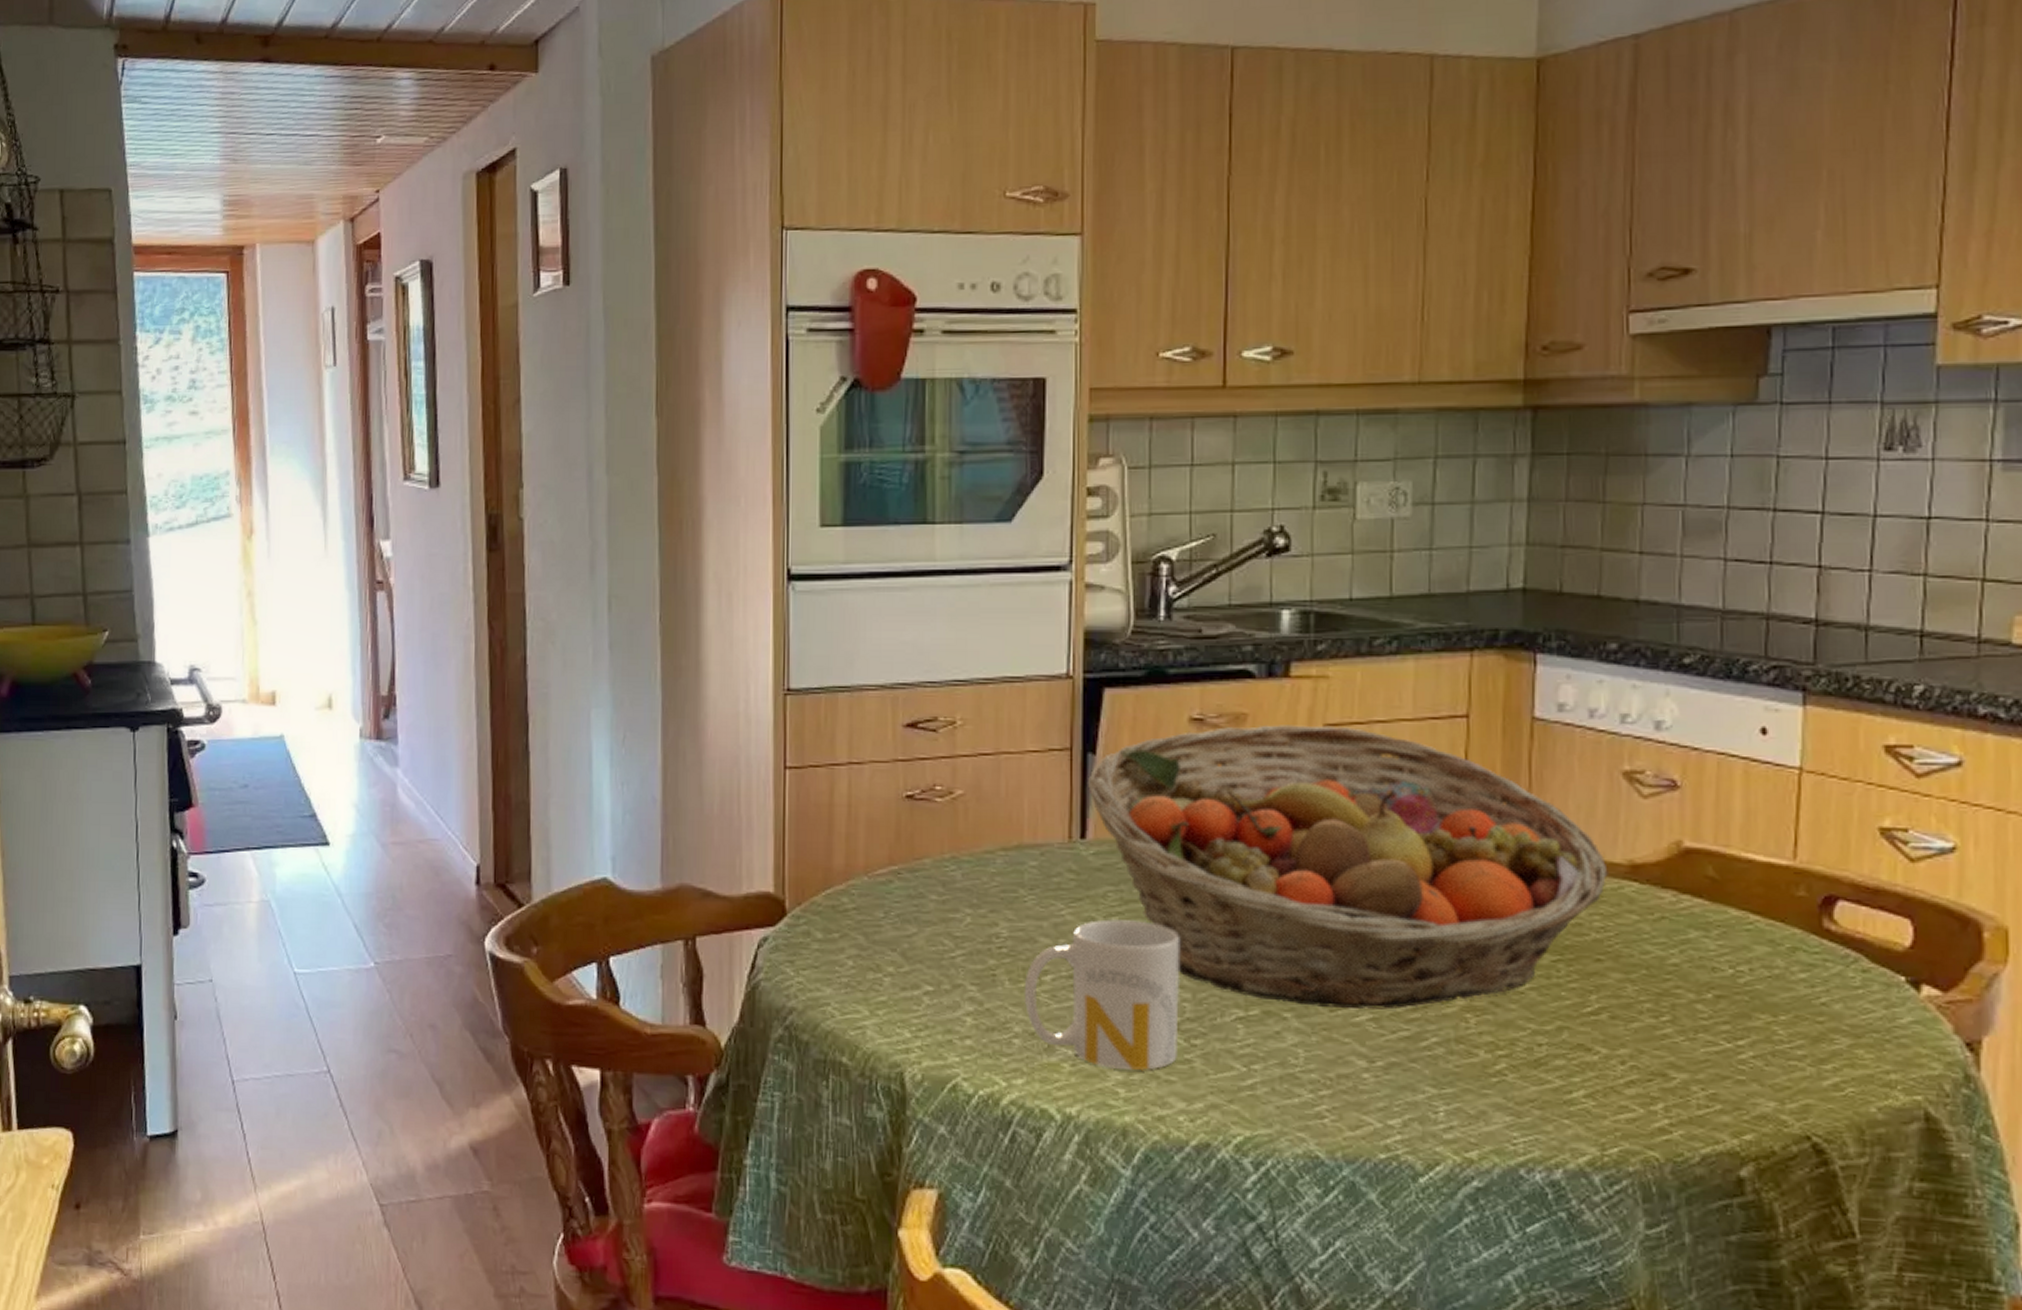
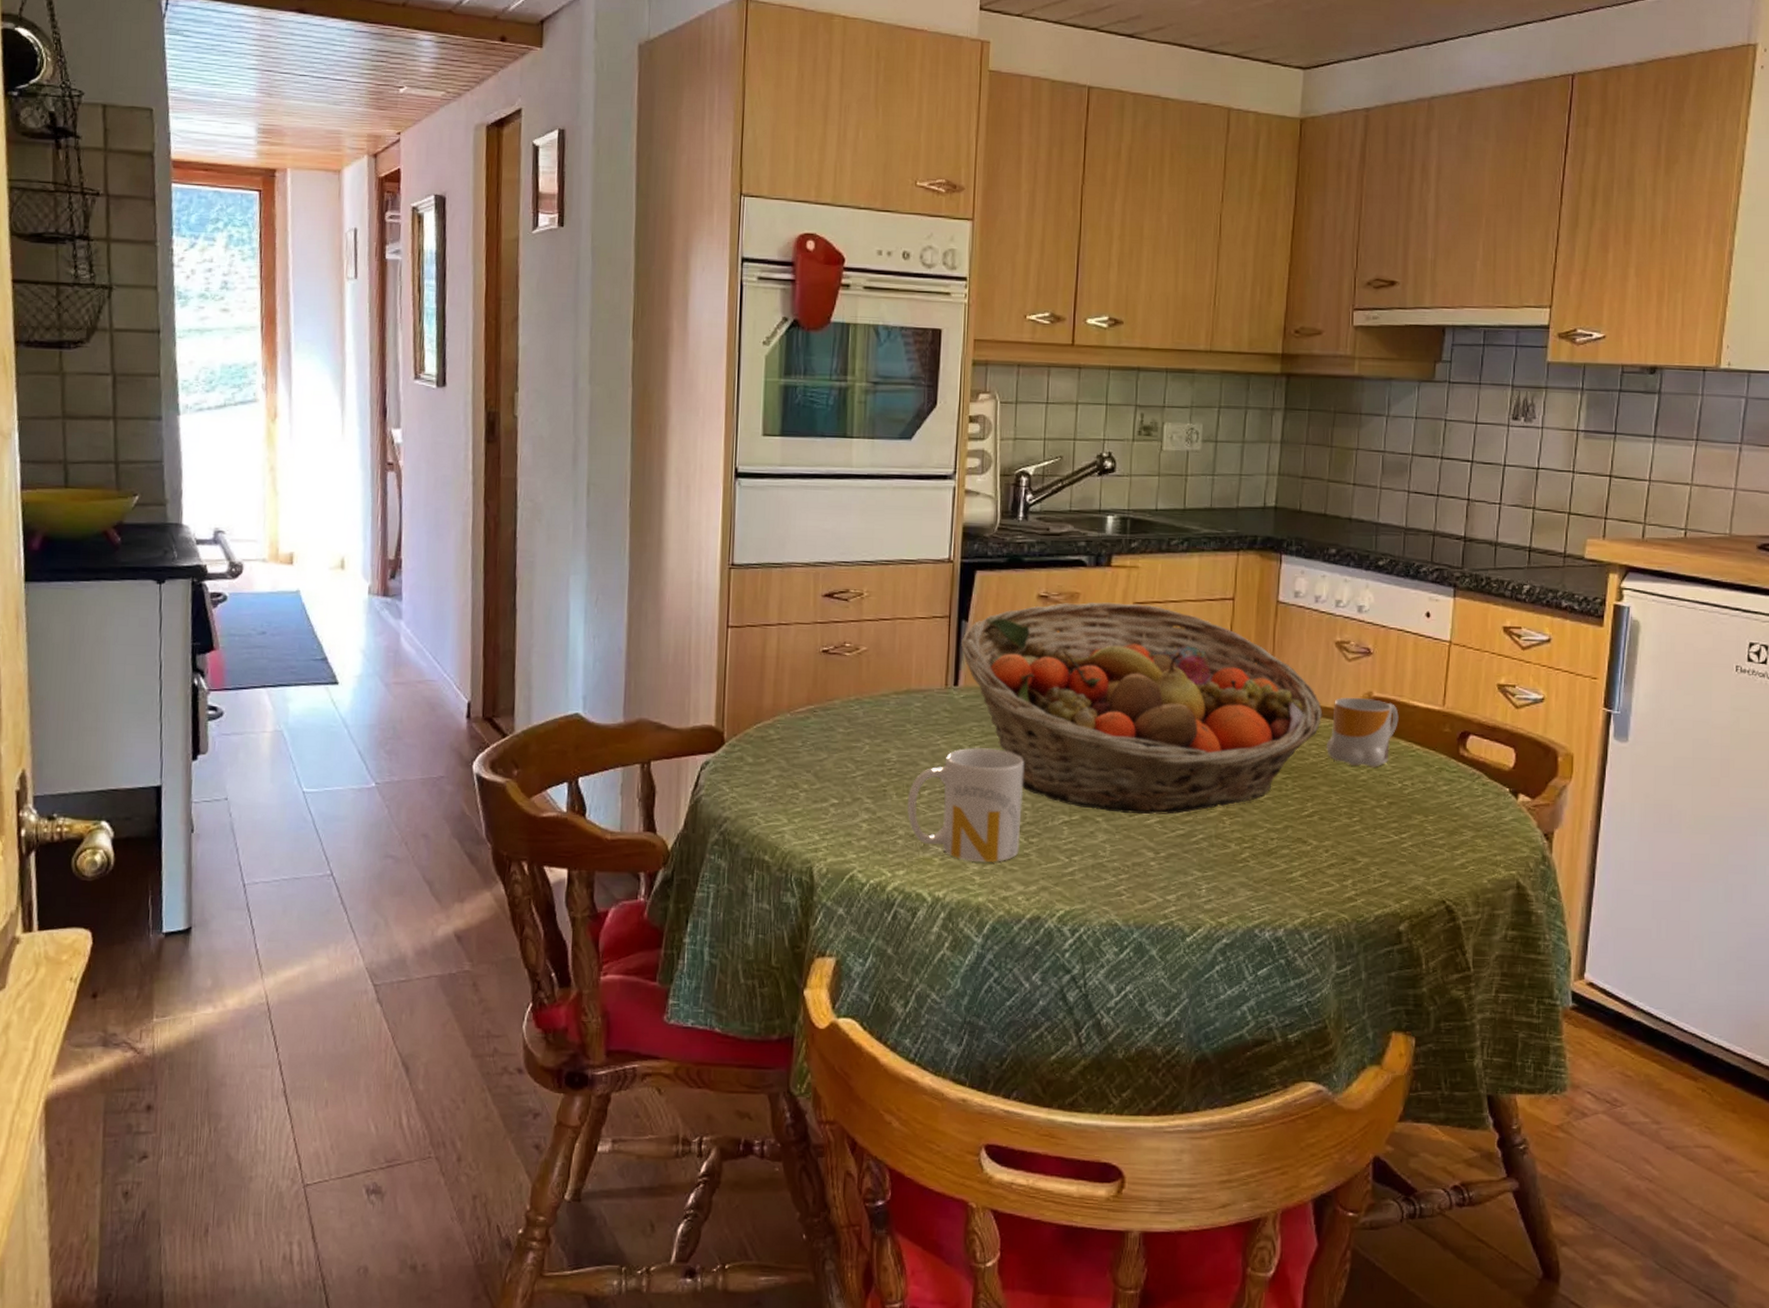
mug: none [1614,848,1725,946] -> present [1326,697,1399,767]

